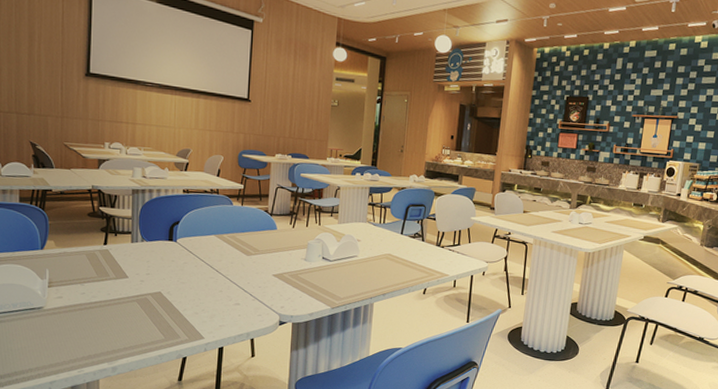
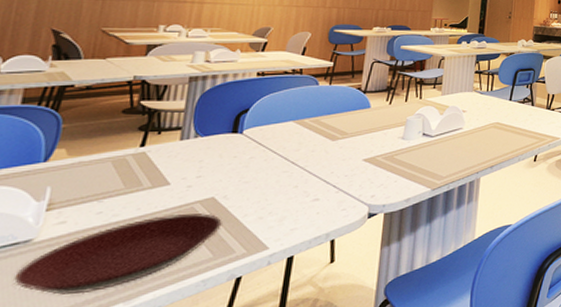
plate: none [36,302,168,352] -> present [14,213,222,295]

